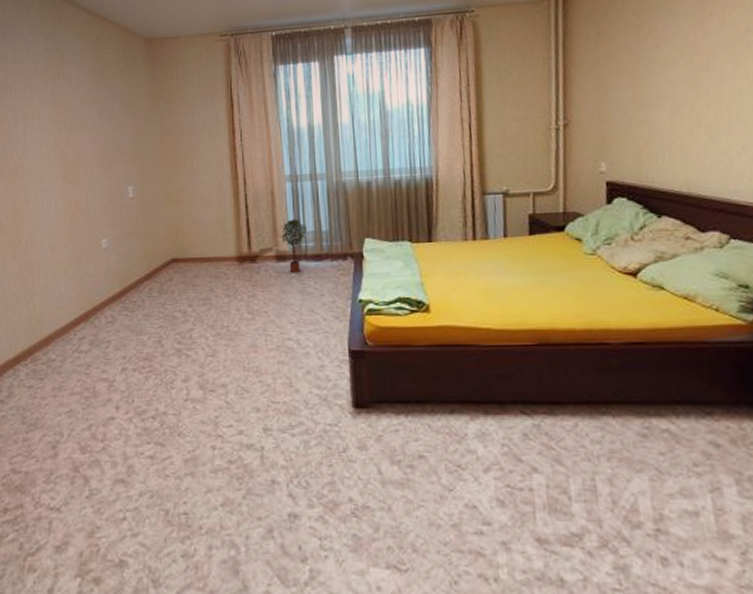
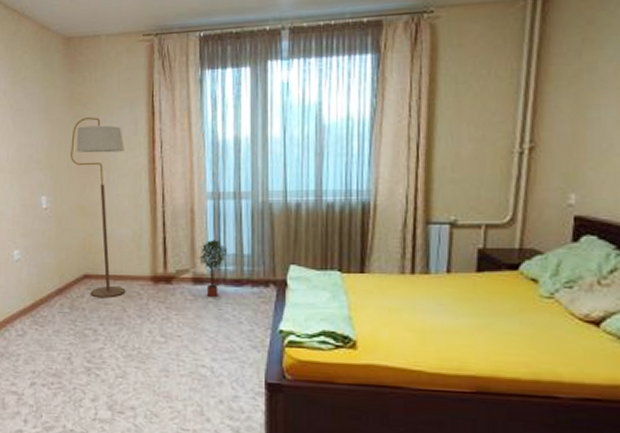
floor lamp: none [155,111,213,281] -> present [70,117,126,298]

